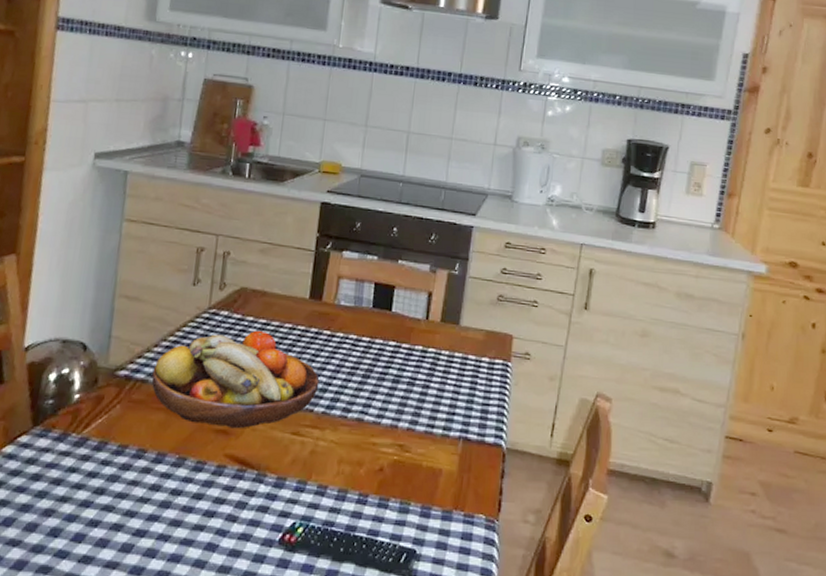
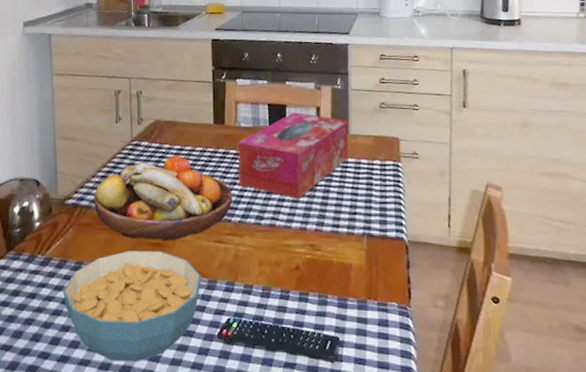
cereal bowl: none [97,436,269,568] -> present [63,250,201,362]
tissue box: none [328,295,461,392] -> present [238,112,349,198]

